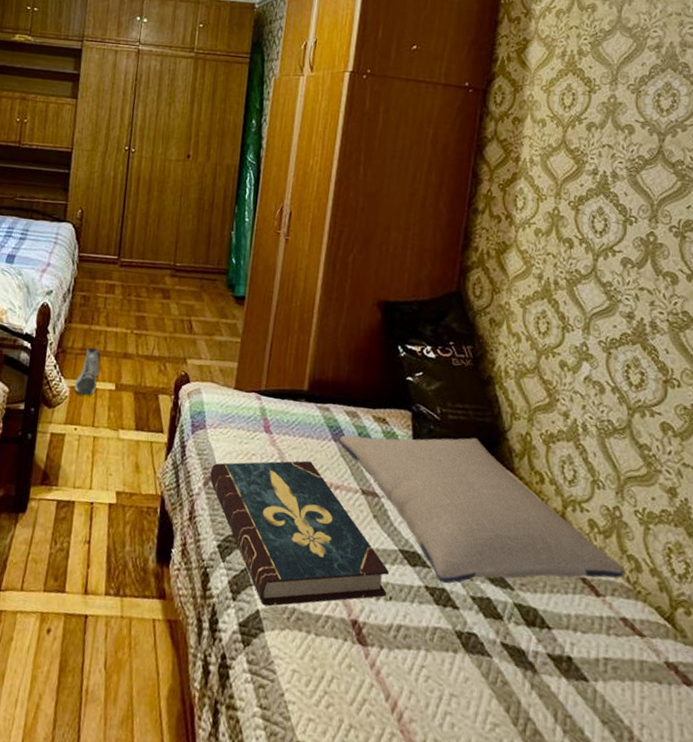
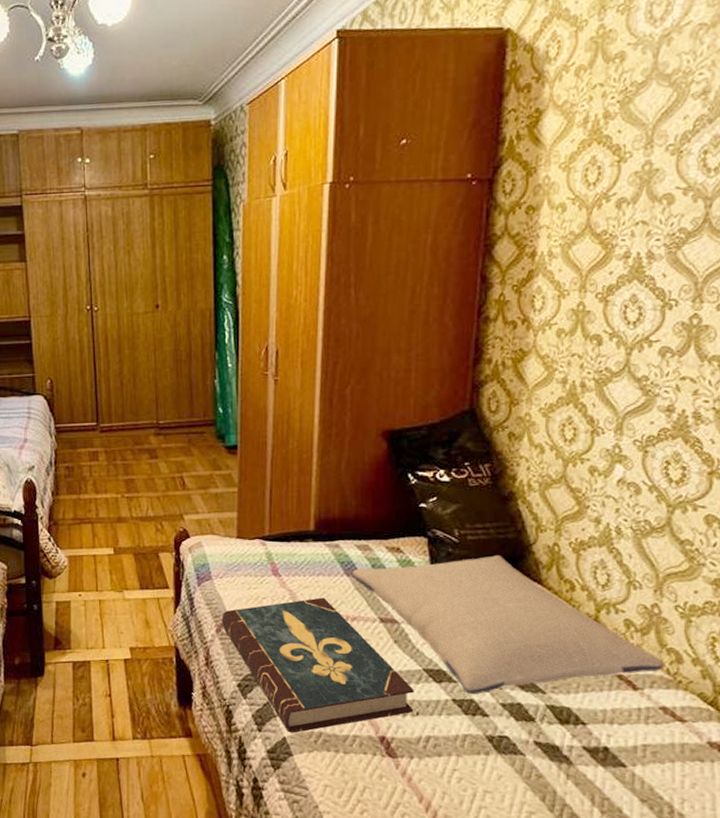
sneaker: present [74,347,101,396] -> none [71,516,95,563]

